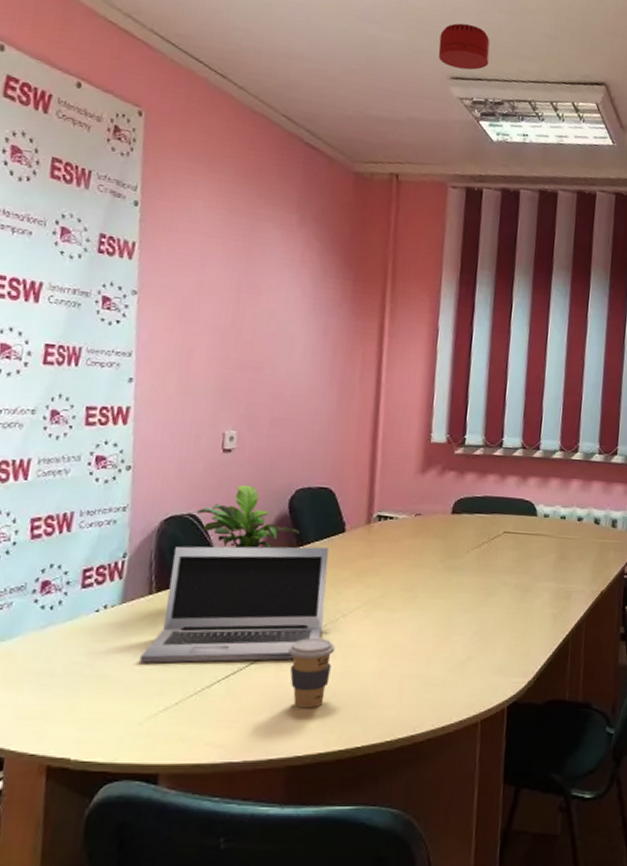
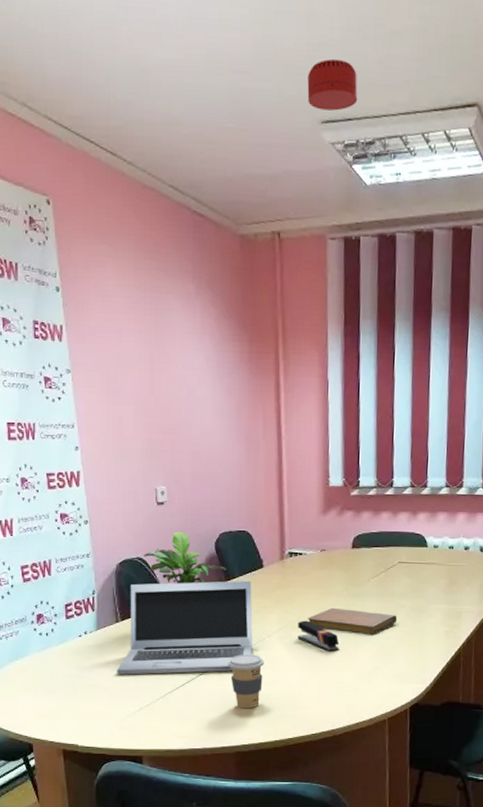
stapler: none [379,597,429,636] -> present [297,620,339,651]
notebook: none [393,582,499,616] -> present [308,607,398,634]

